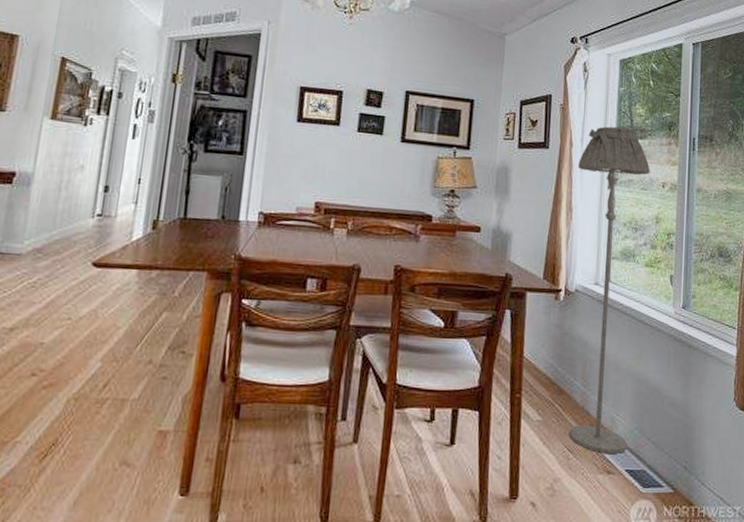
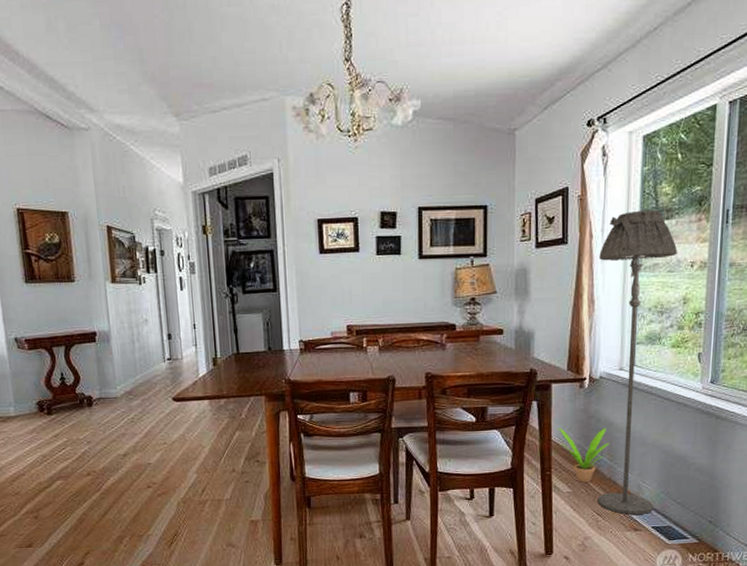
potted plant: none [530,343,584,411] -> present [558,427,610,483]

